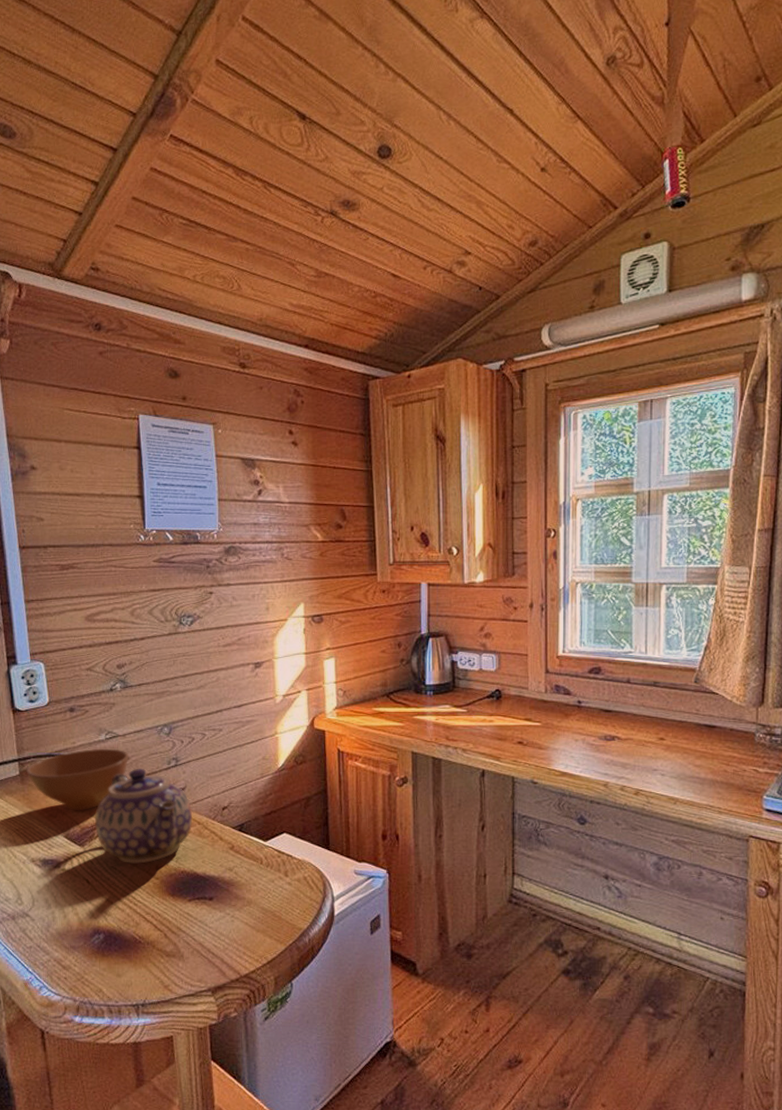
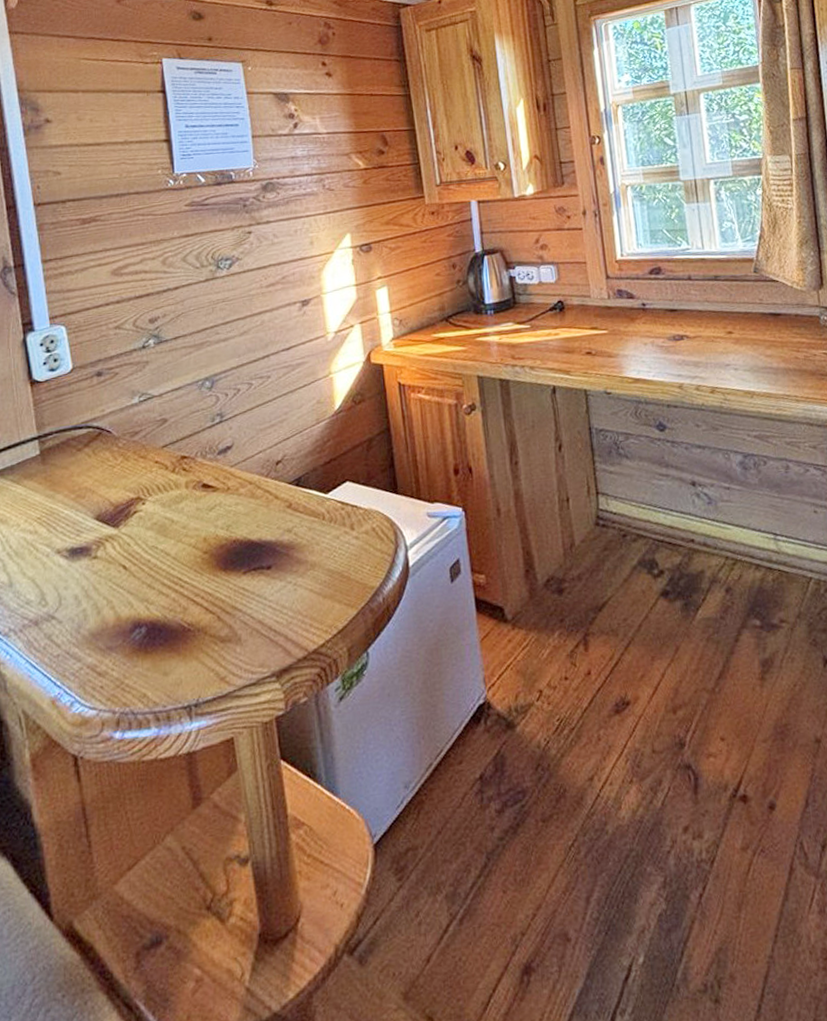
bowl: present [26,748,129,811] -> none [48,411,167,488]
teapot: present [94,768,193,864] -> none [130,429,243,540]

